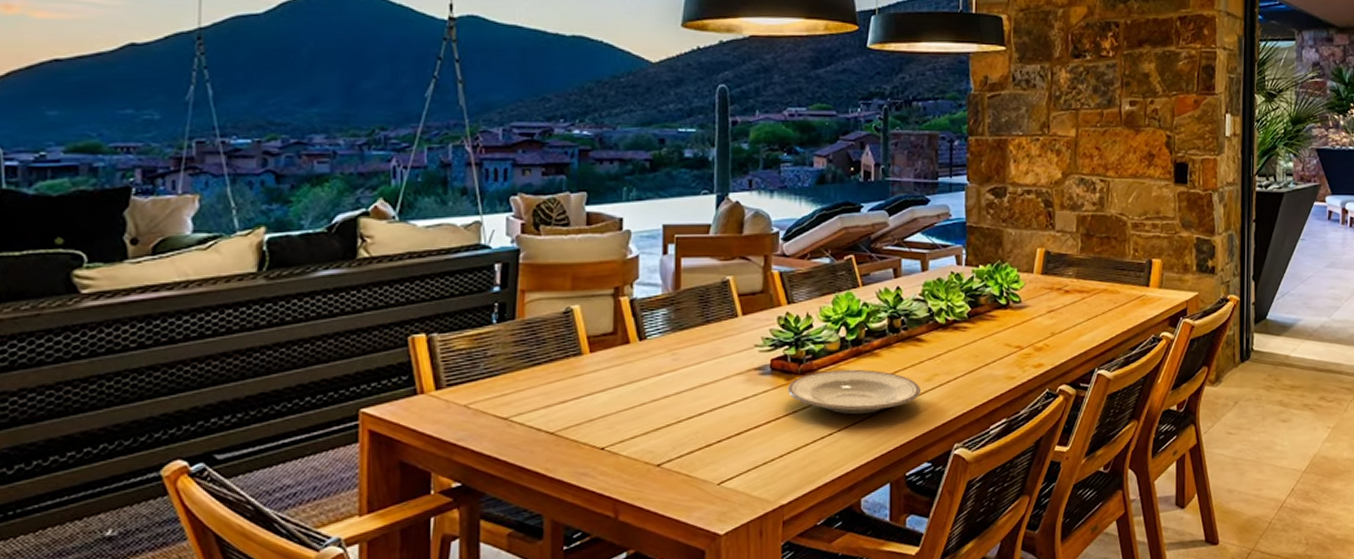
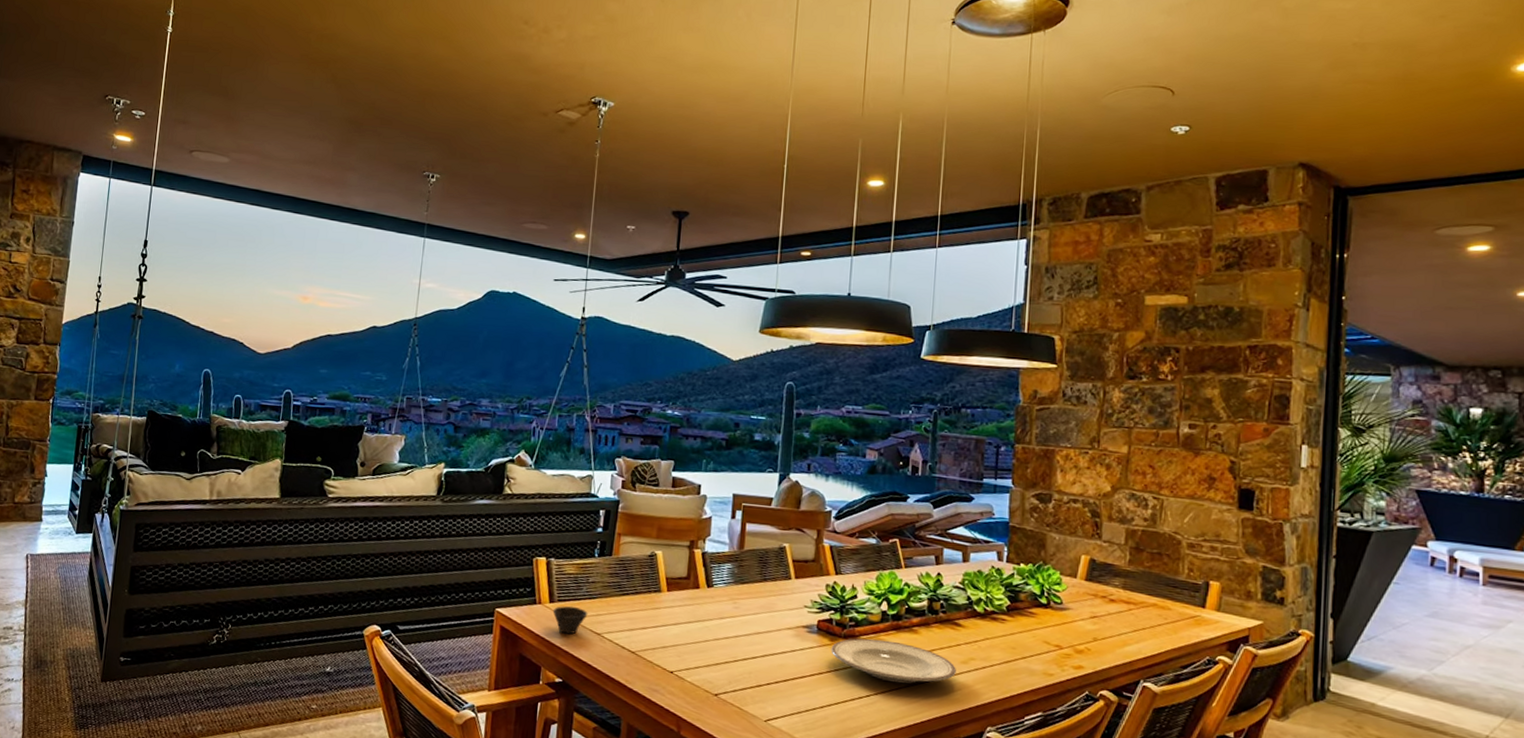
cup: none [441,389,489,426] -> present [552,606,588,635]

